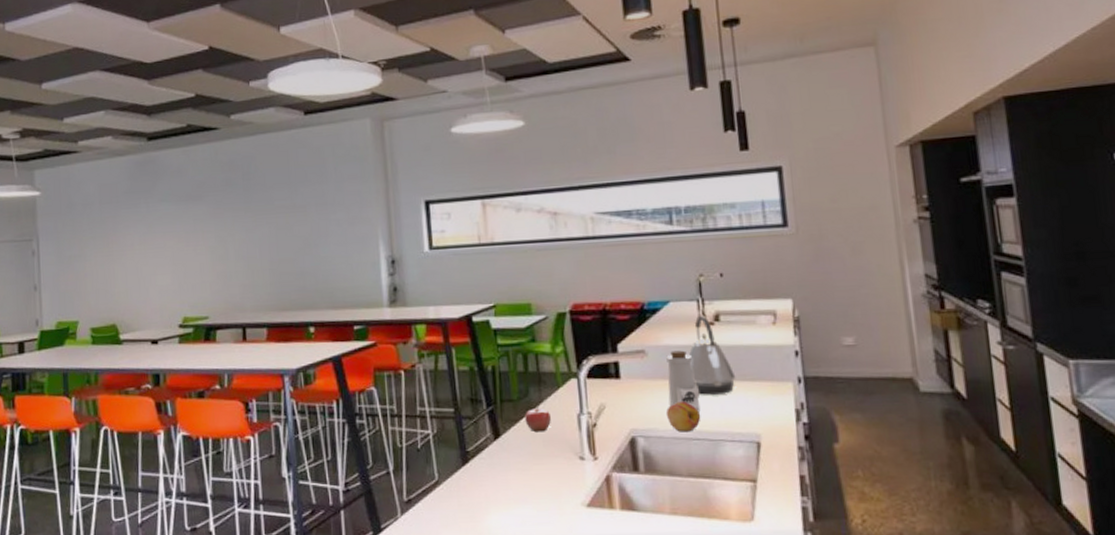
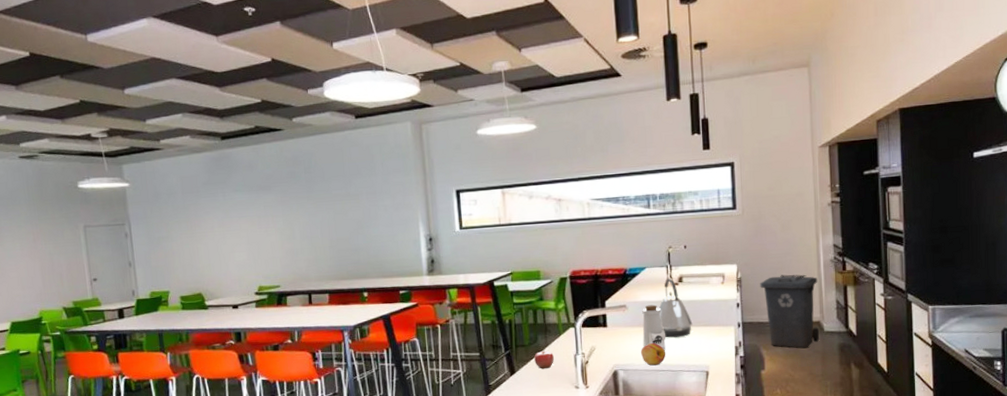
recycling bin: none [825,313,914,415] -> present [760,274,820,349]

